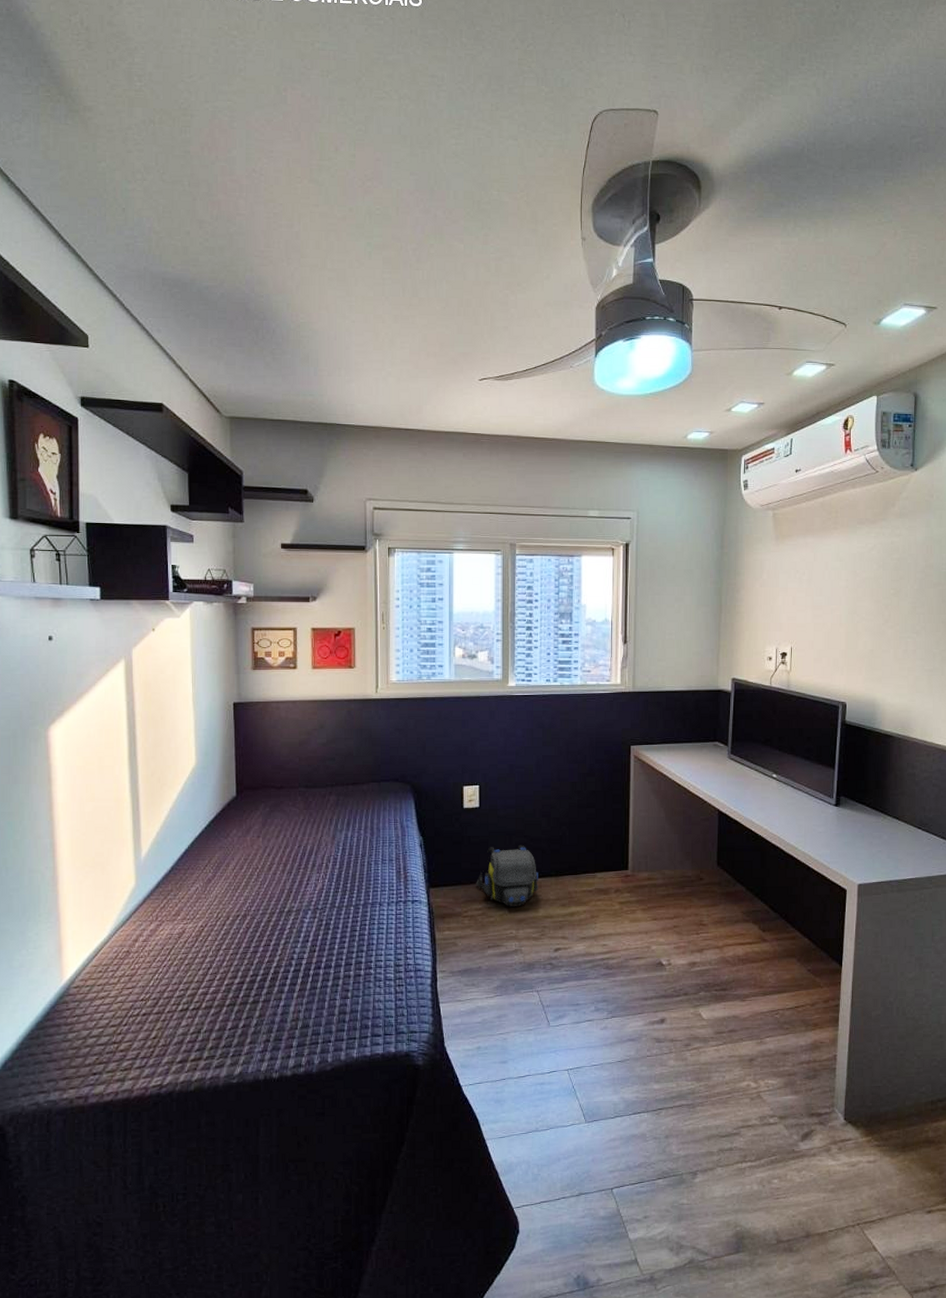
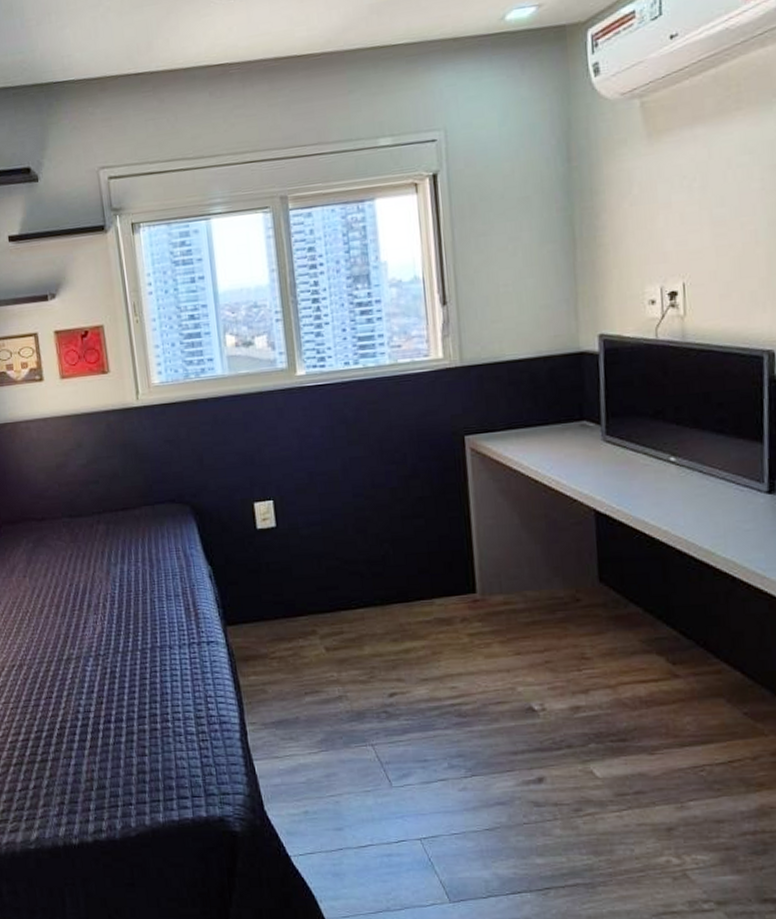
shoulder bag: present [476,844,538,907] -> none [282,569,361,645]

